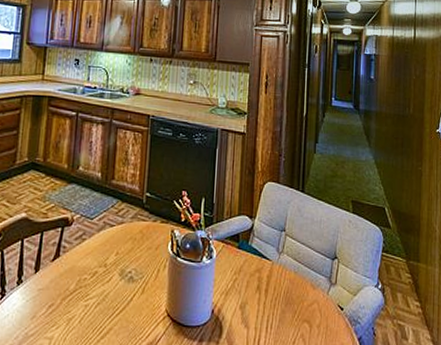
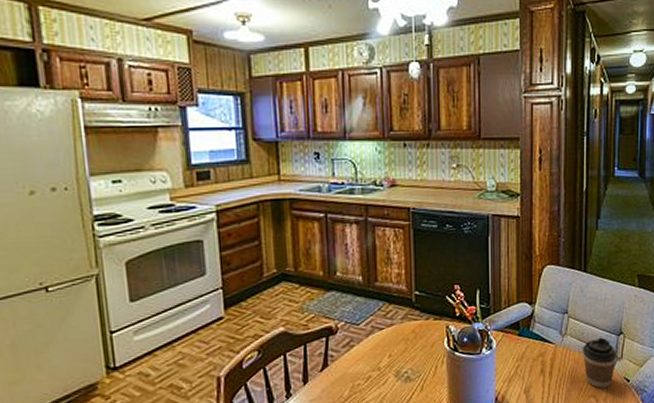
coffee cup: none [297,259,331,313] -> present [582,337,617,388]

